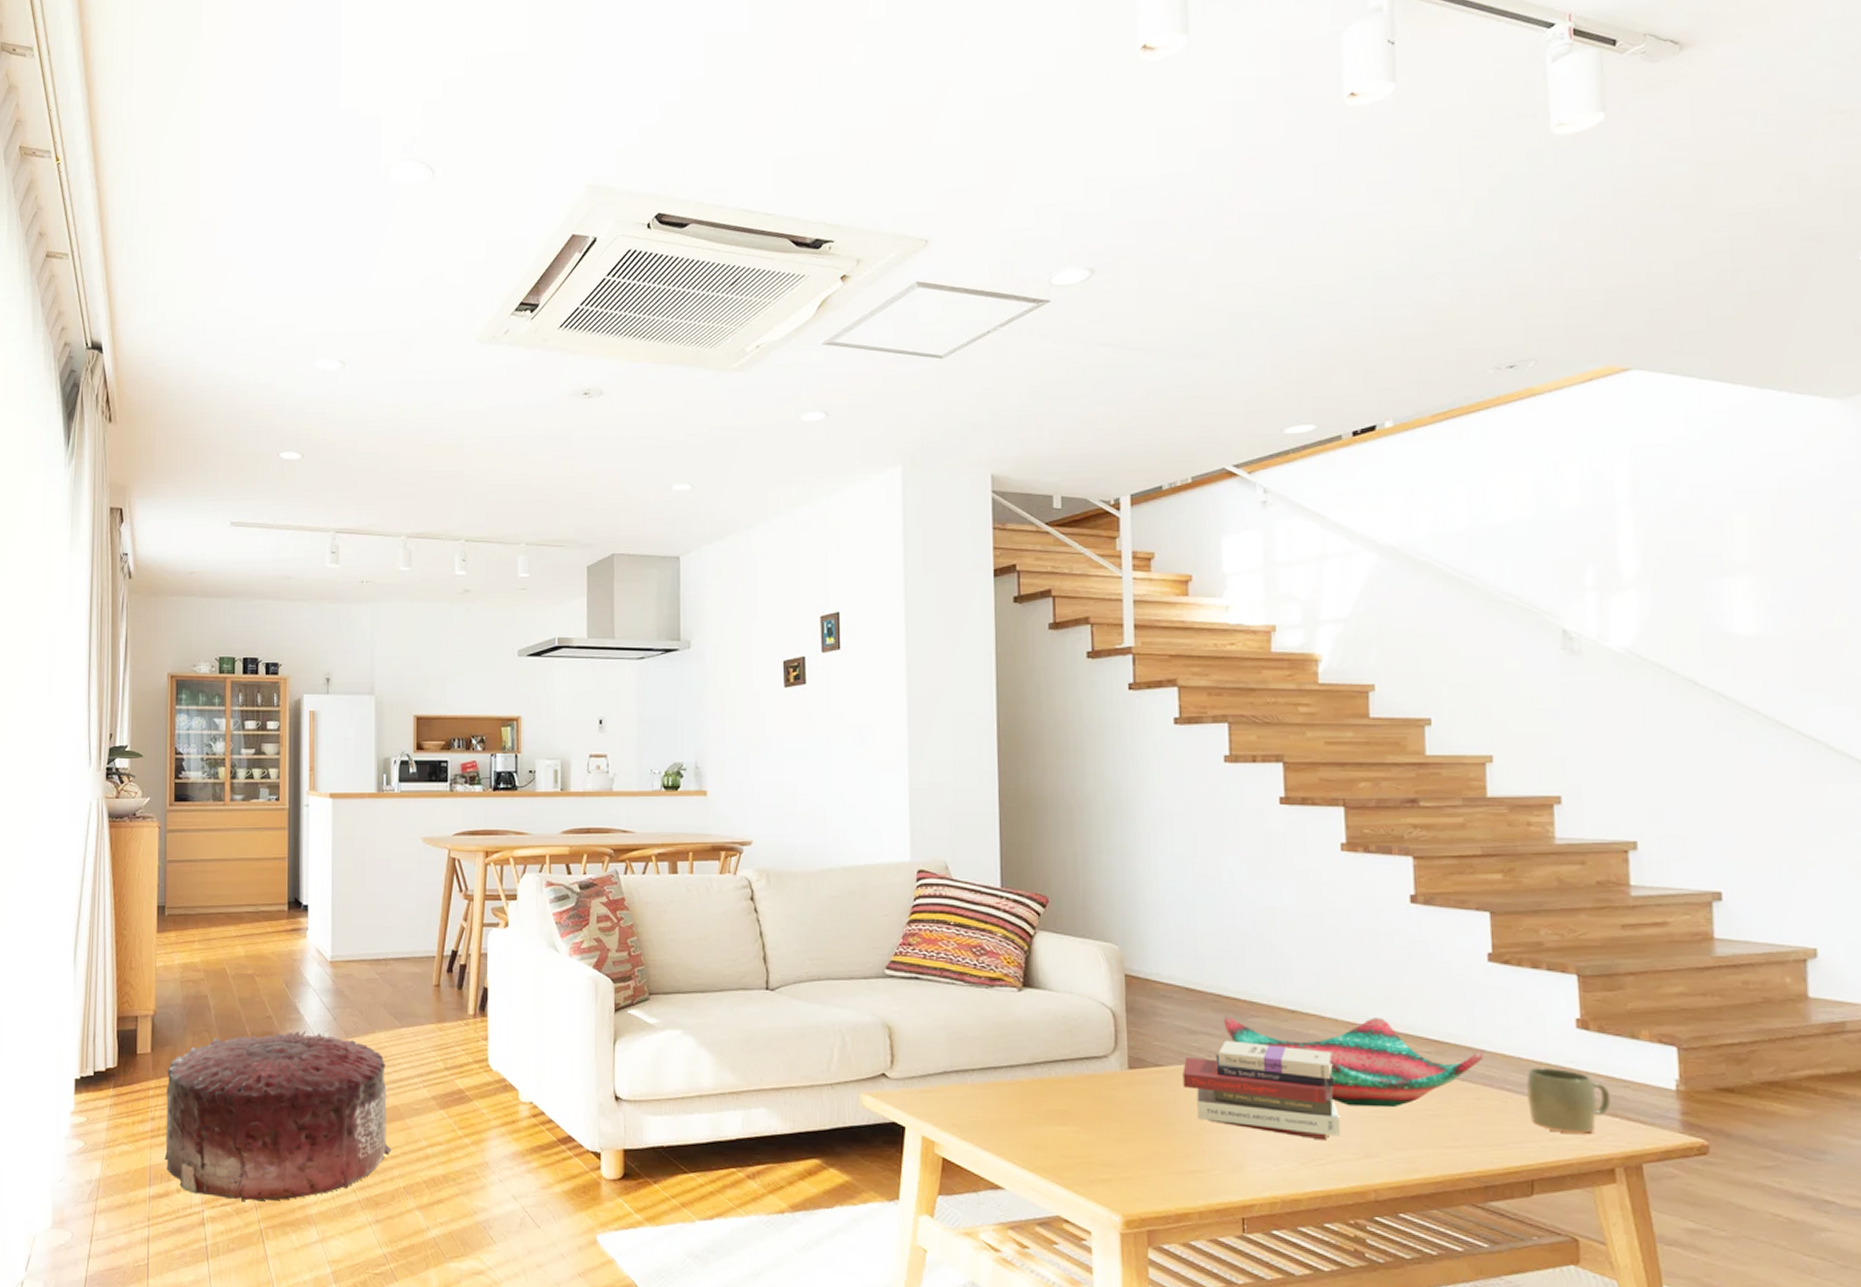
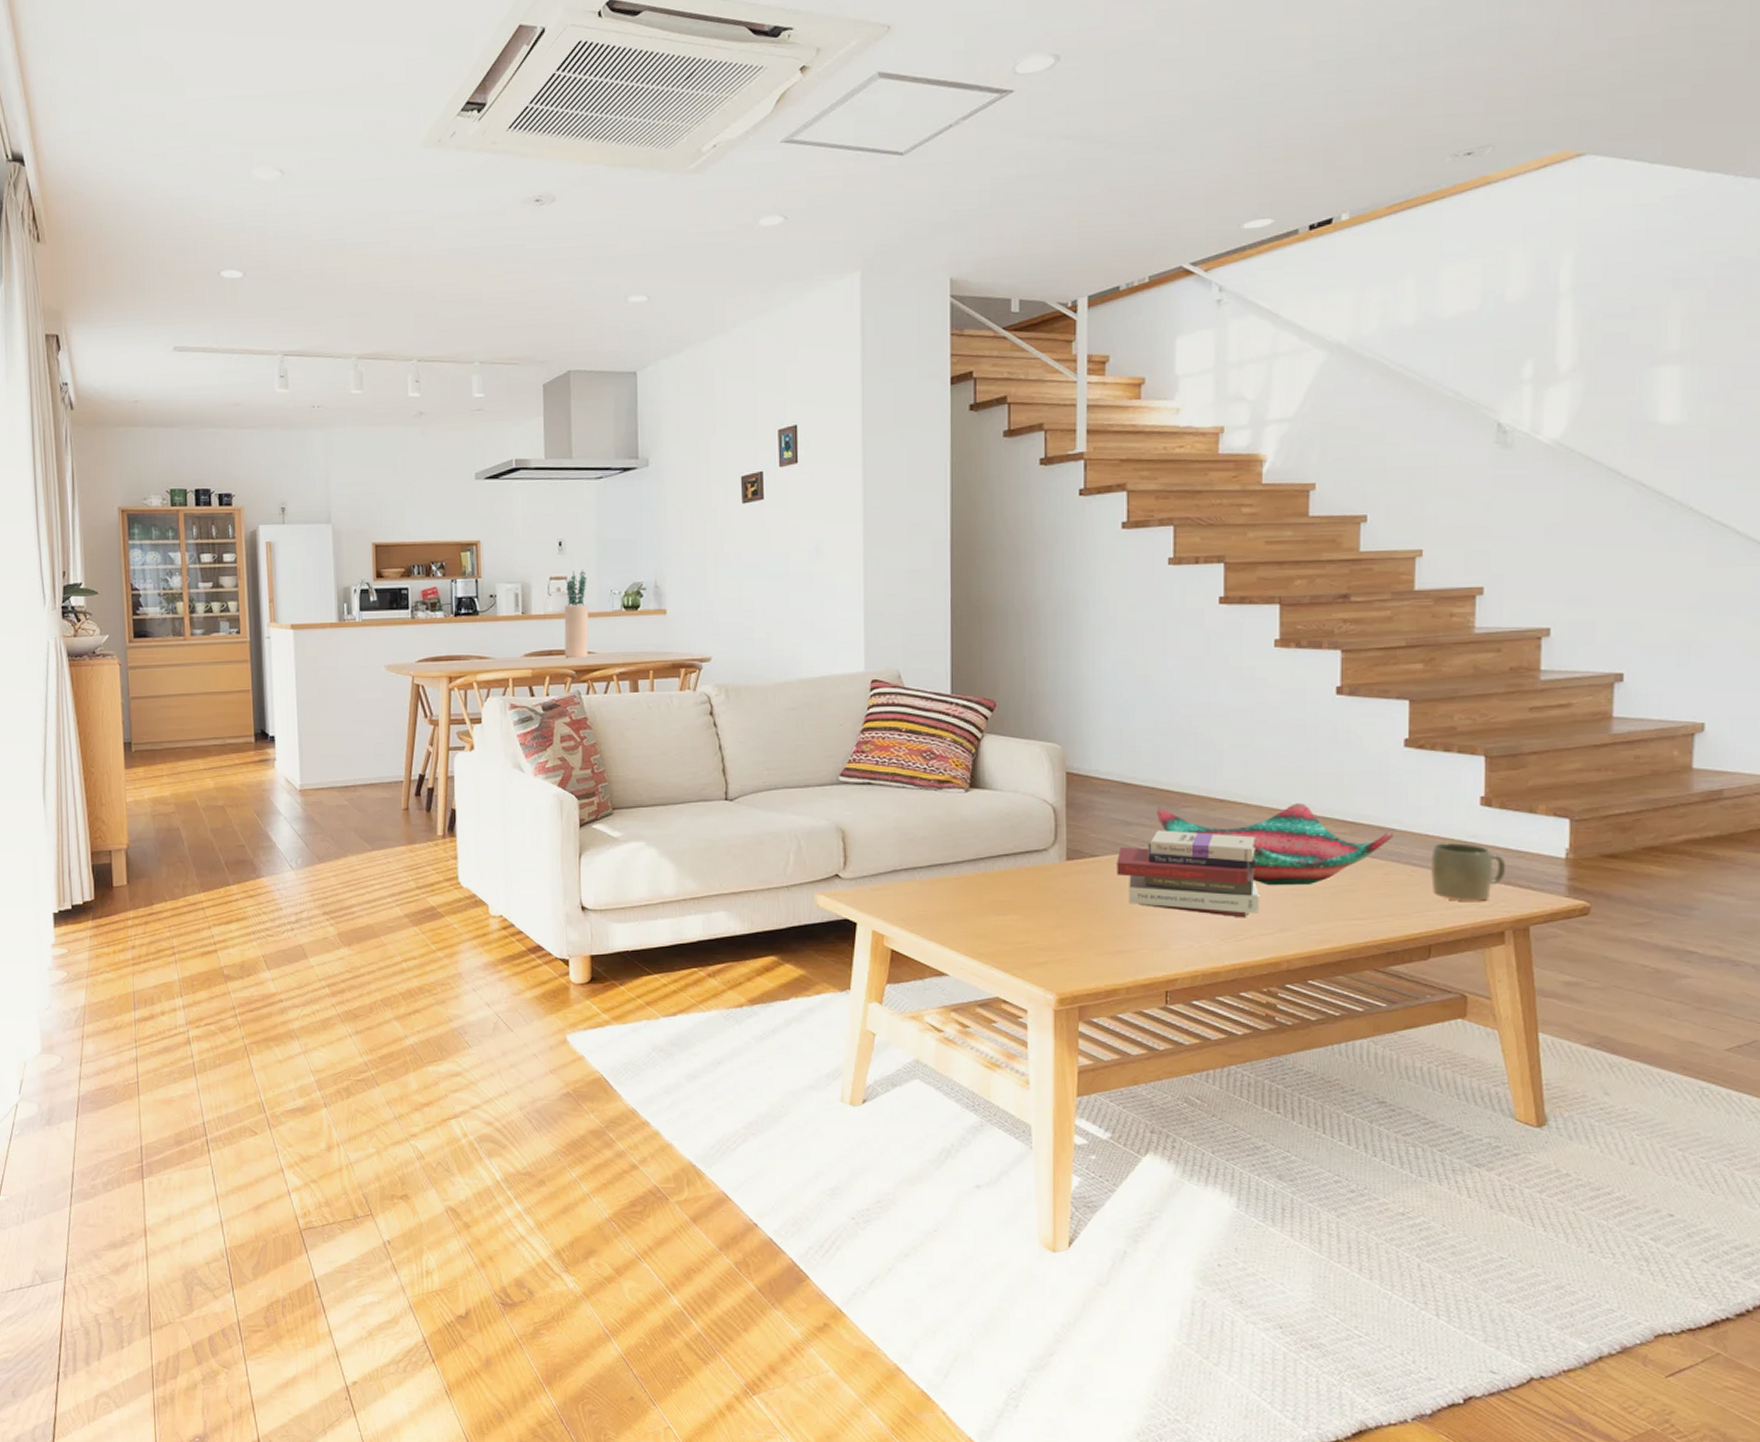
pouf: present [164,1030,392,1201] -> none [144,857,368,1020]
vase: none [603,748,628,838] -> present [564,569,589,659]

